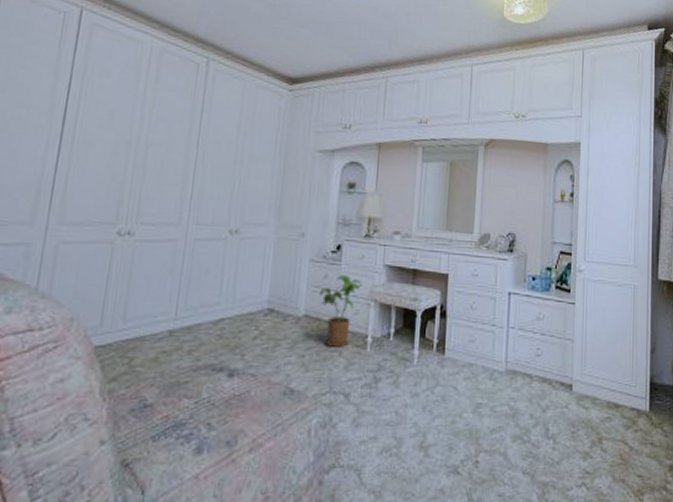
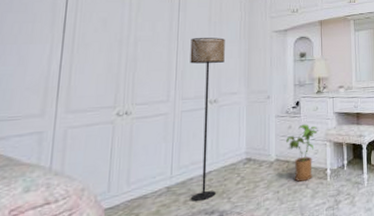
floor lamp: none [197,148,256,354] -> present [190,38,225,202]

